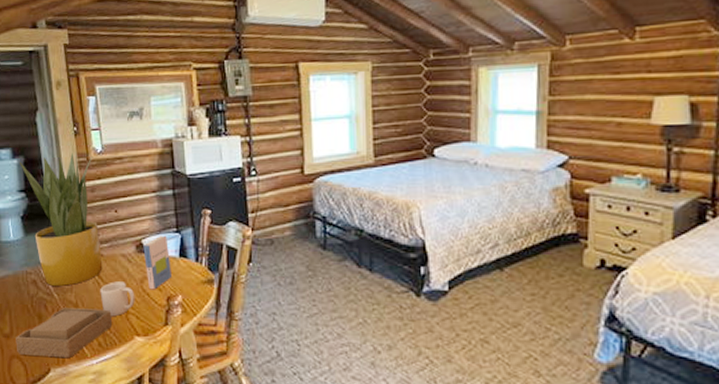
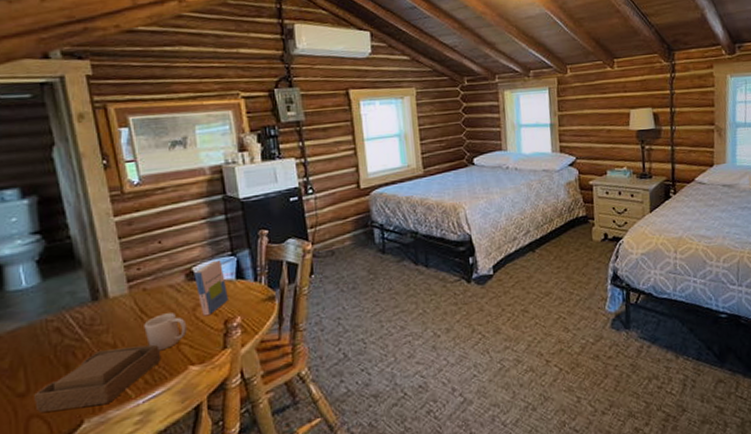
planter: present [20,151,103,287] -> none [32,185,146,331]

